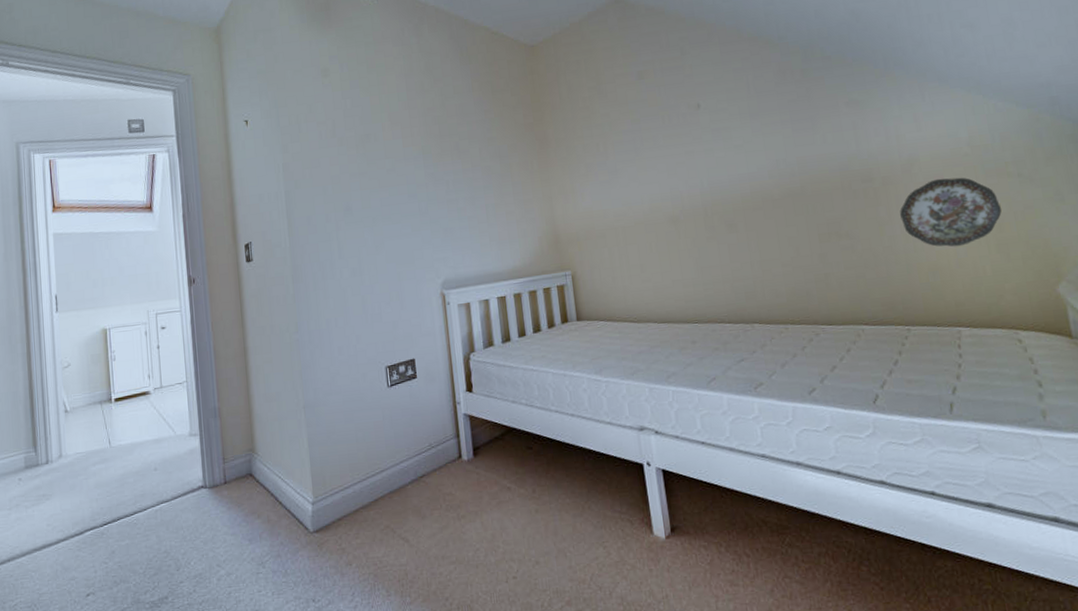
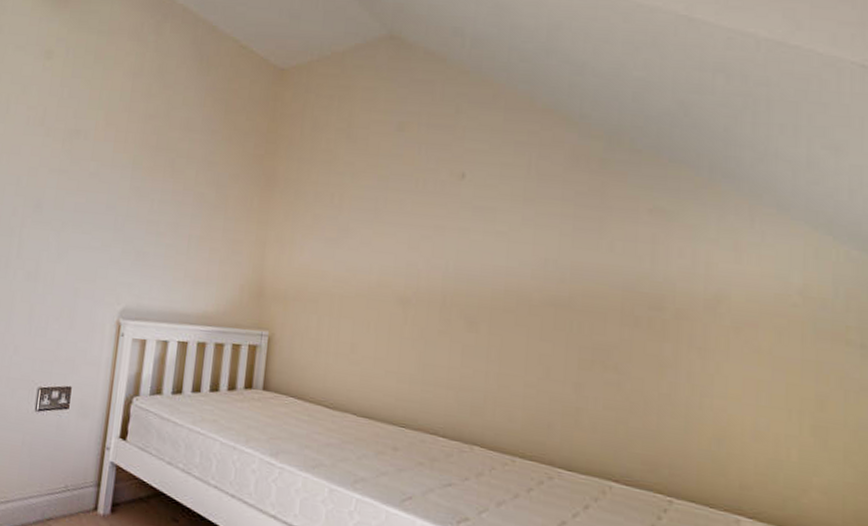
decorative plate: present [899,177,1002,247] -> none [690,326,828,417]

